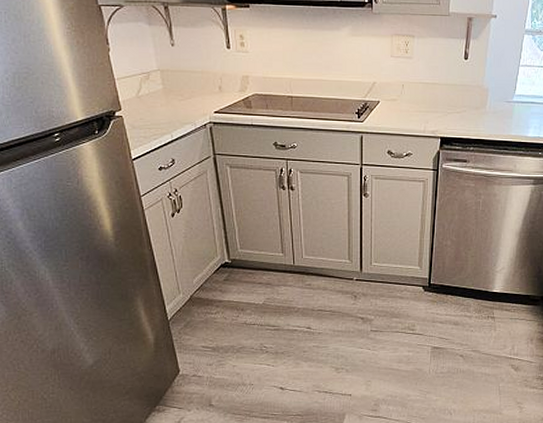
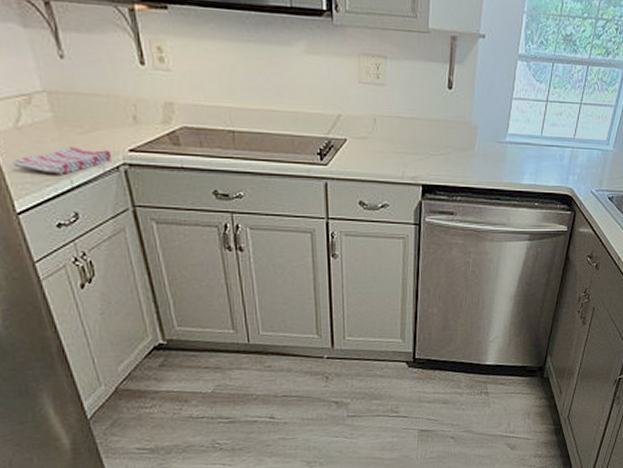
dish towel: none [133,110,202,130] -> present [13,147,112,174]

